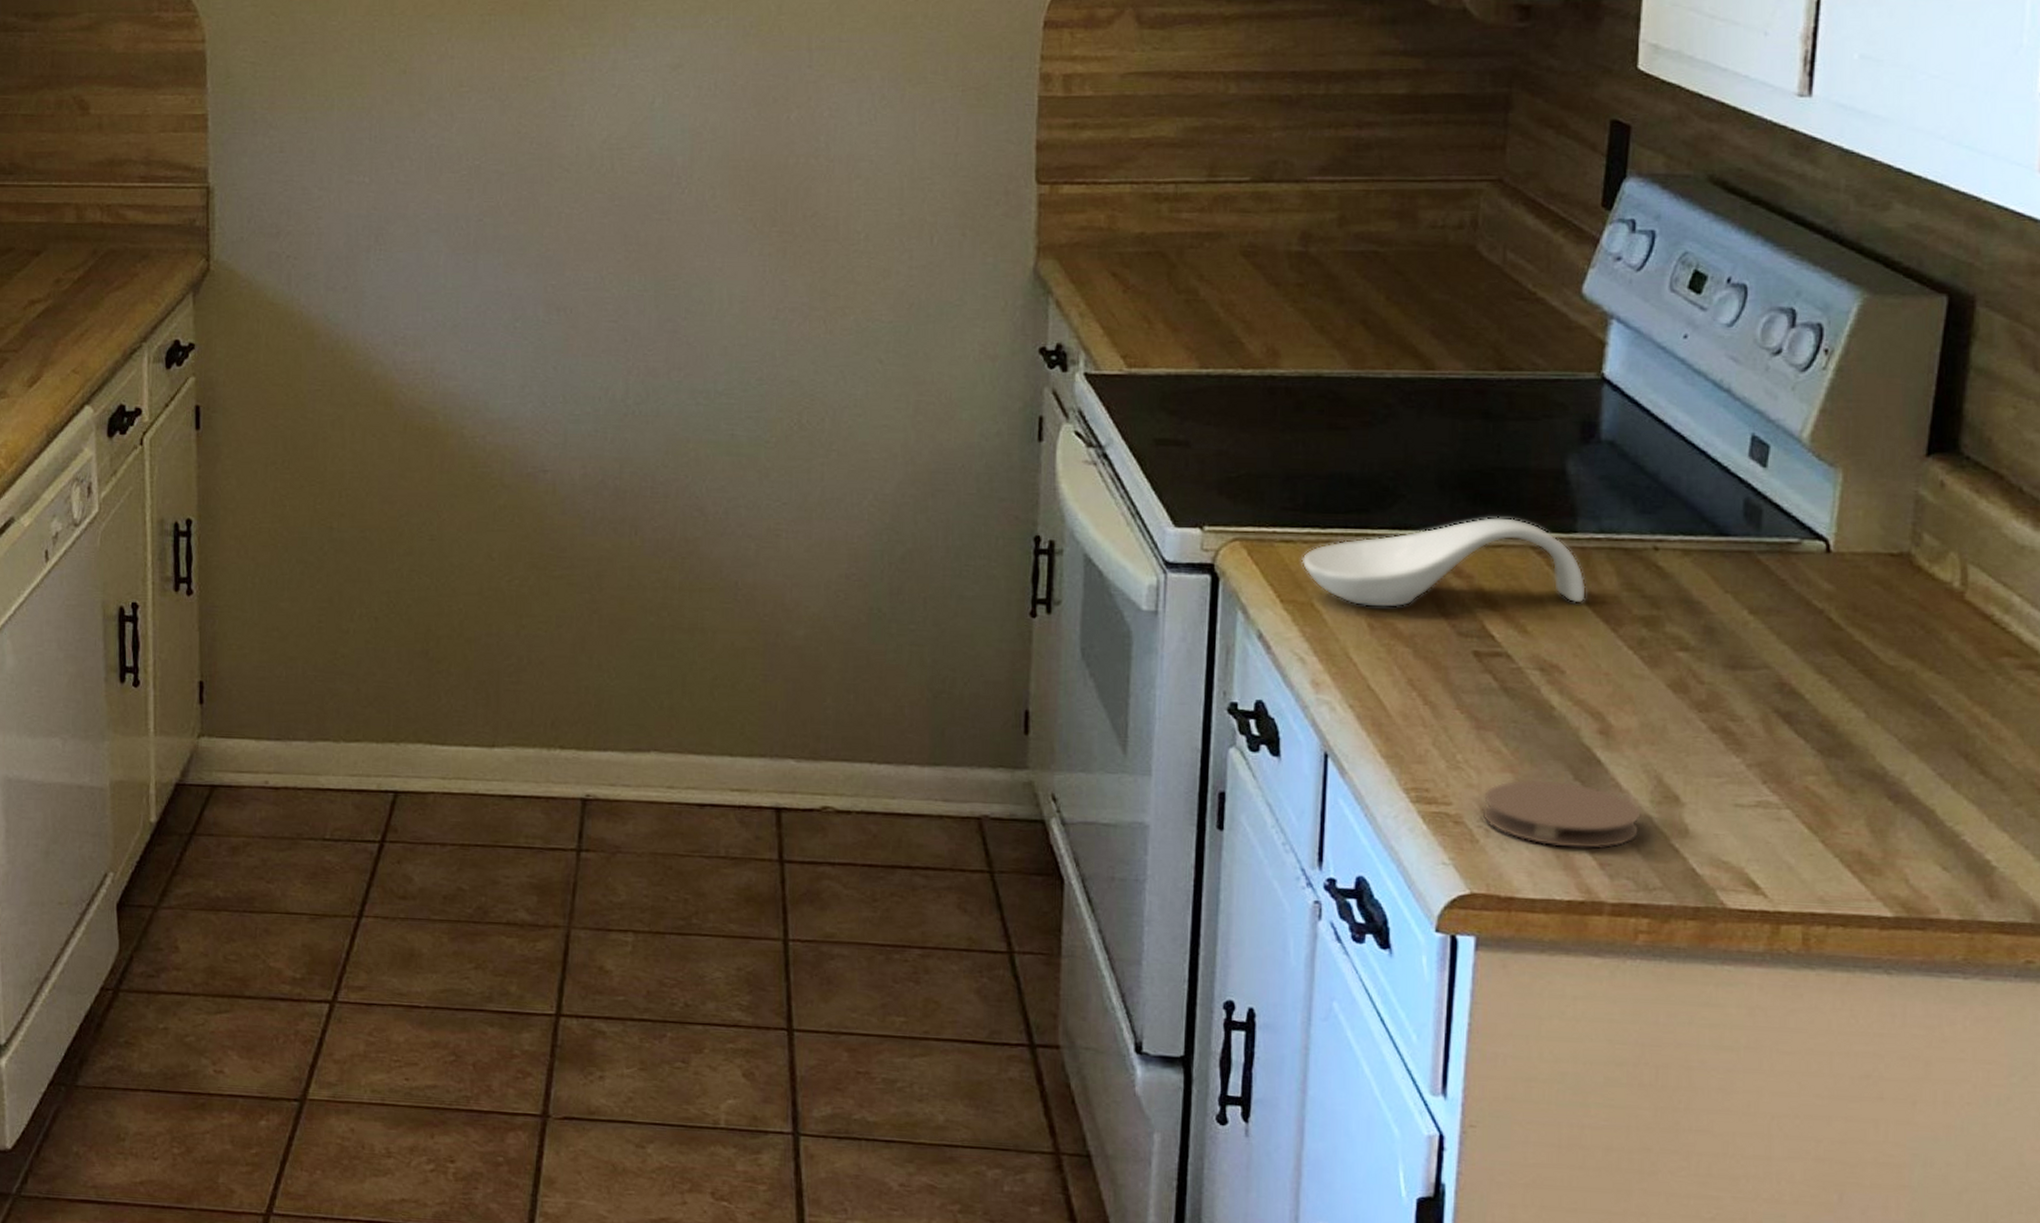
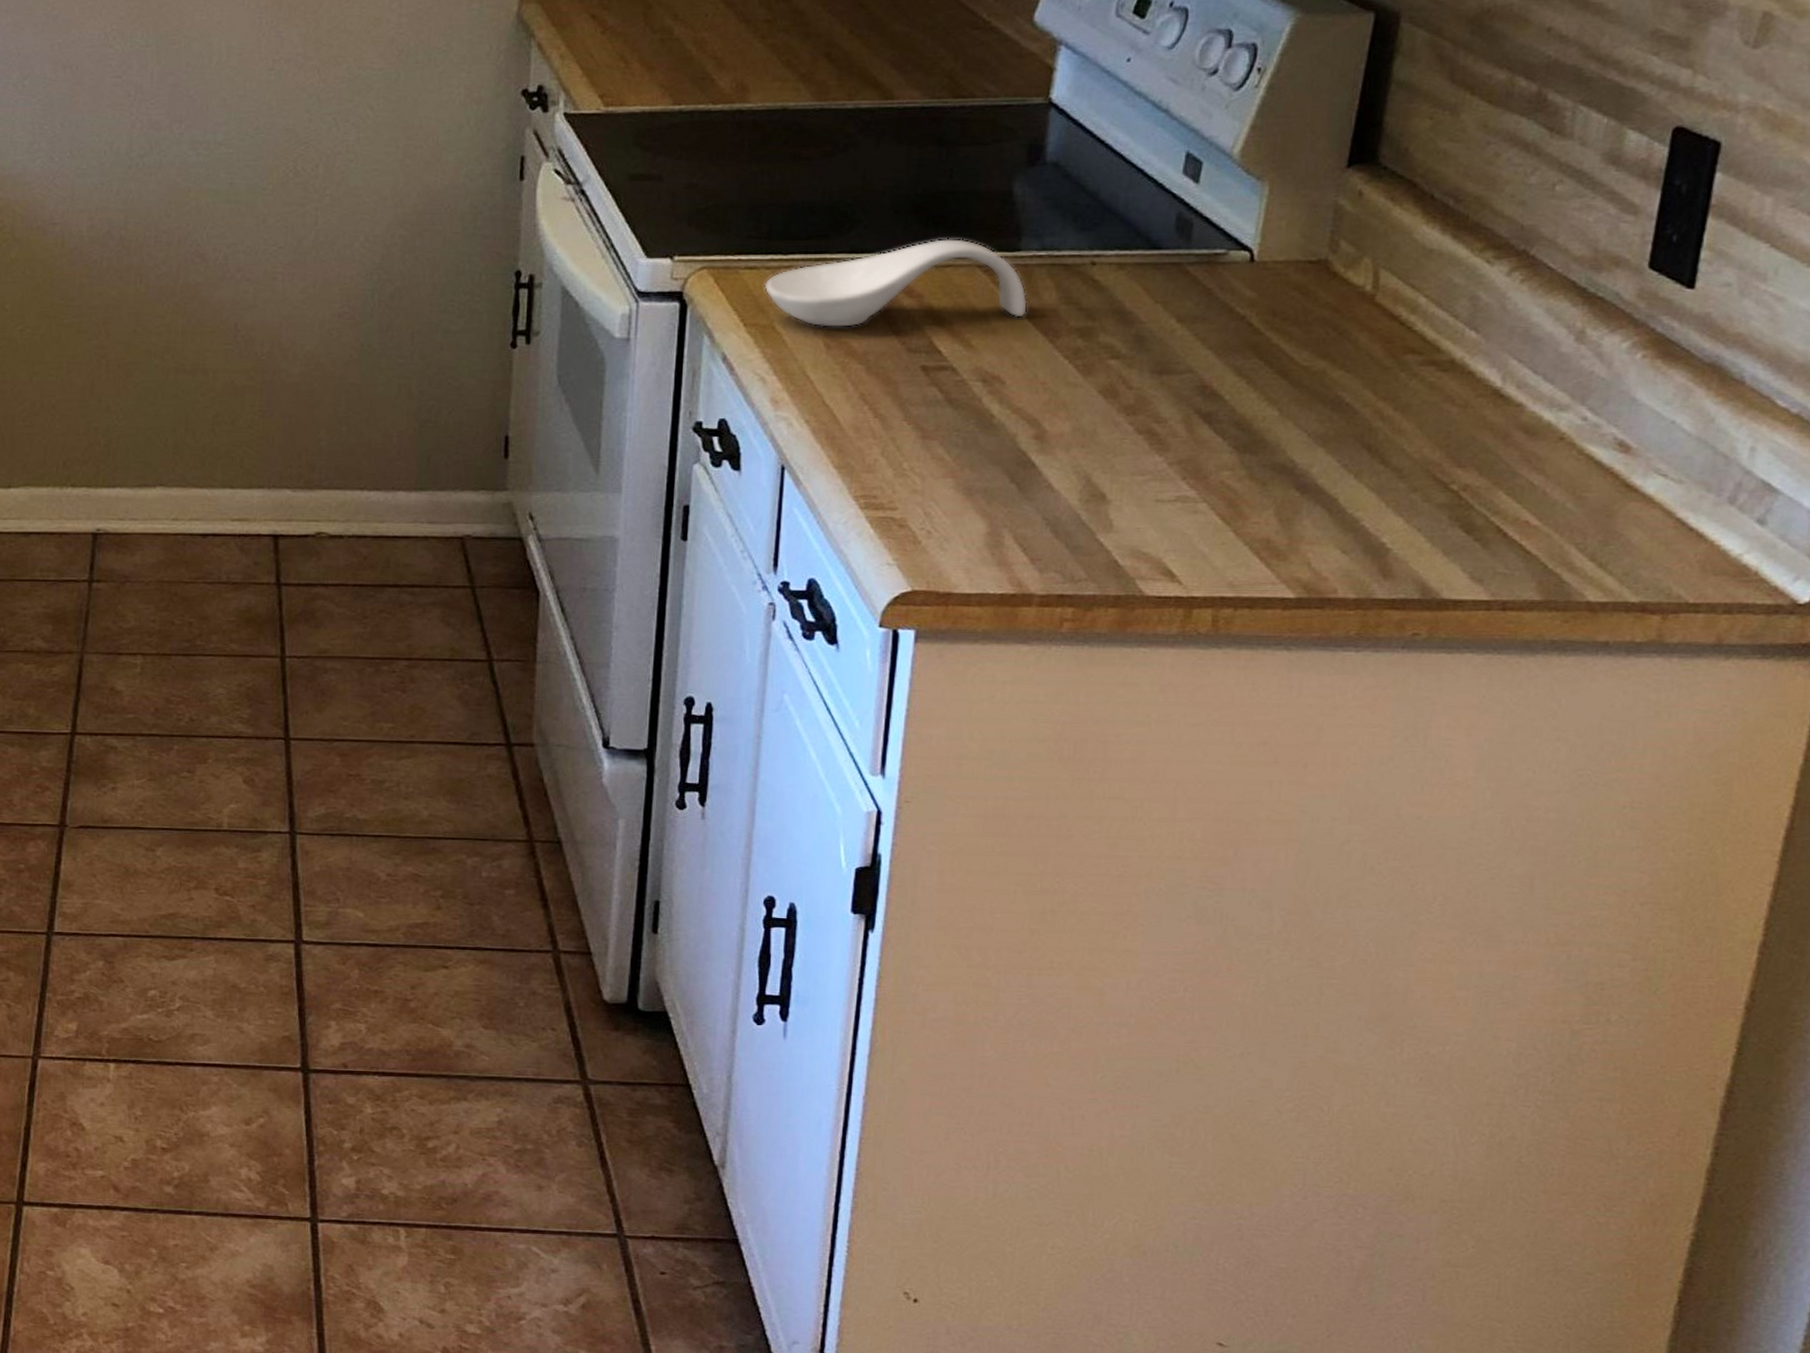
coaster: present [1482,779,1641,850] -> none [925,484,1070,546]

